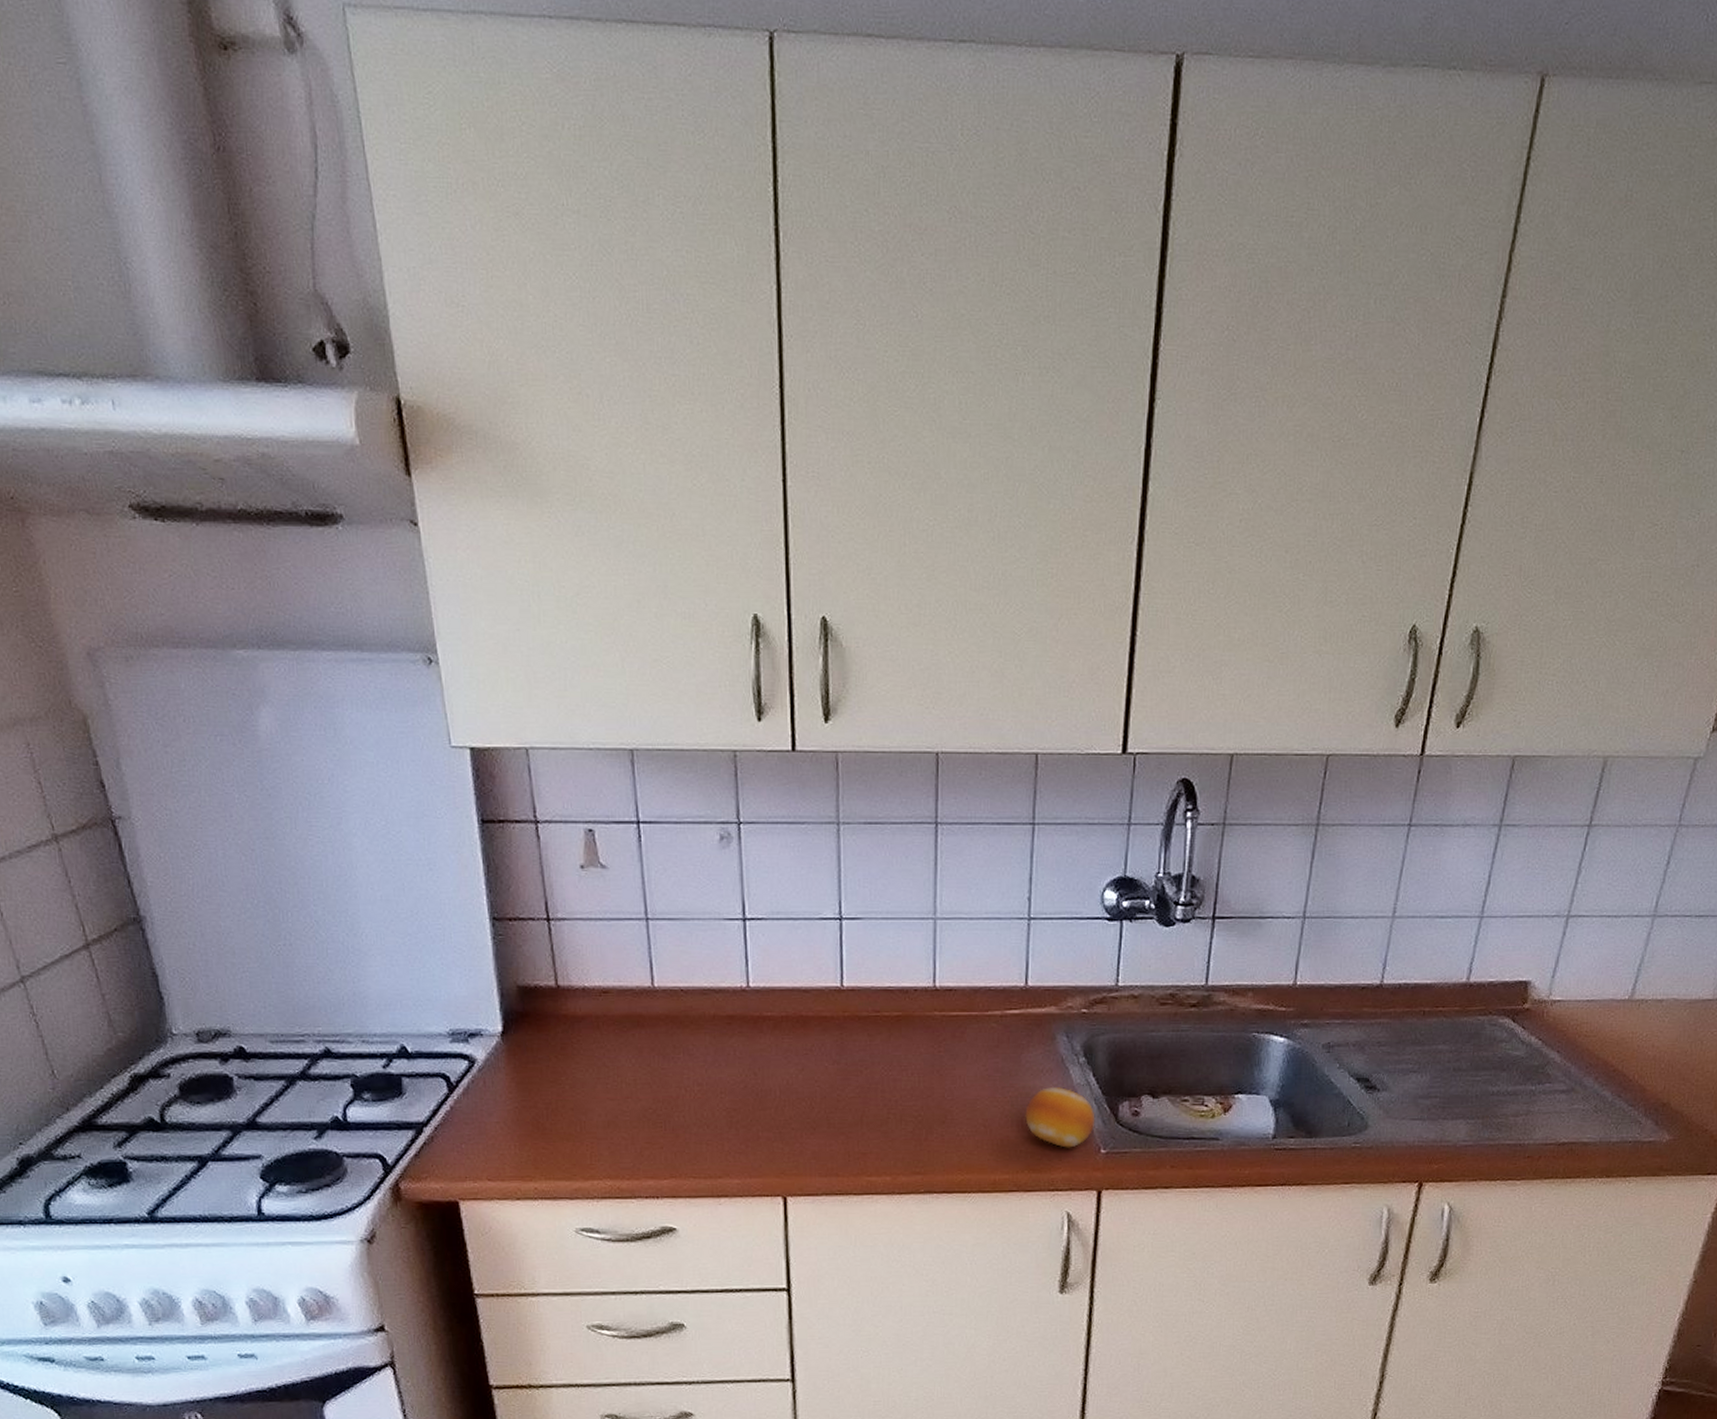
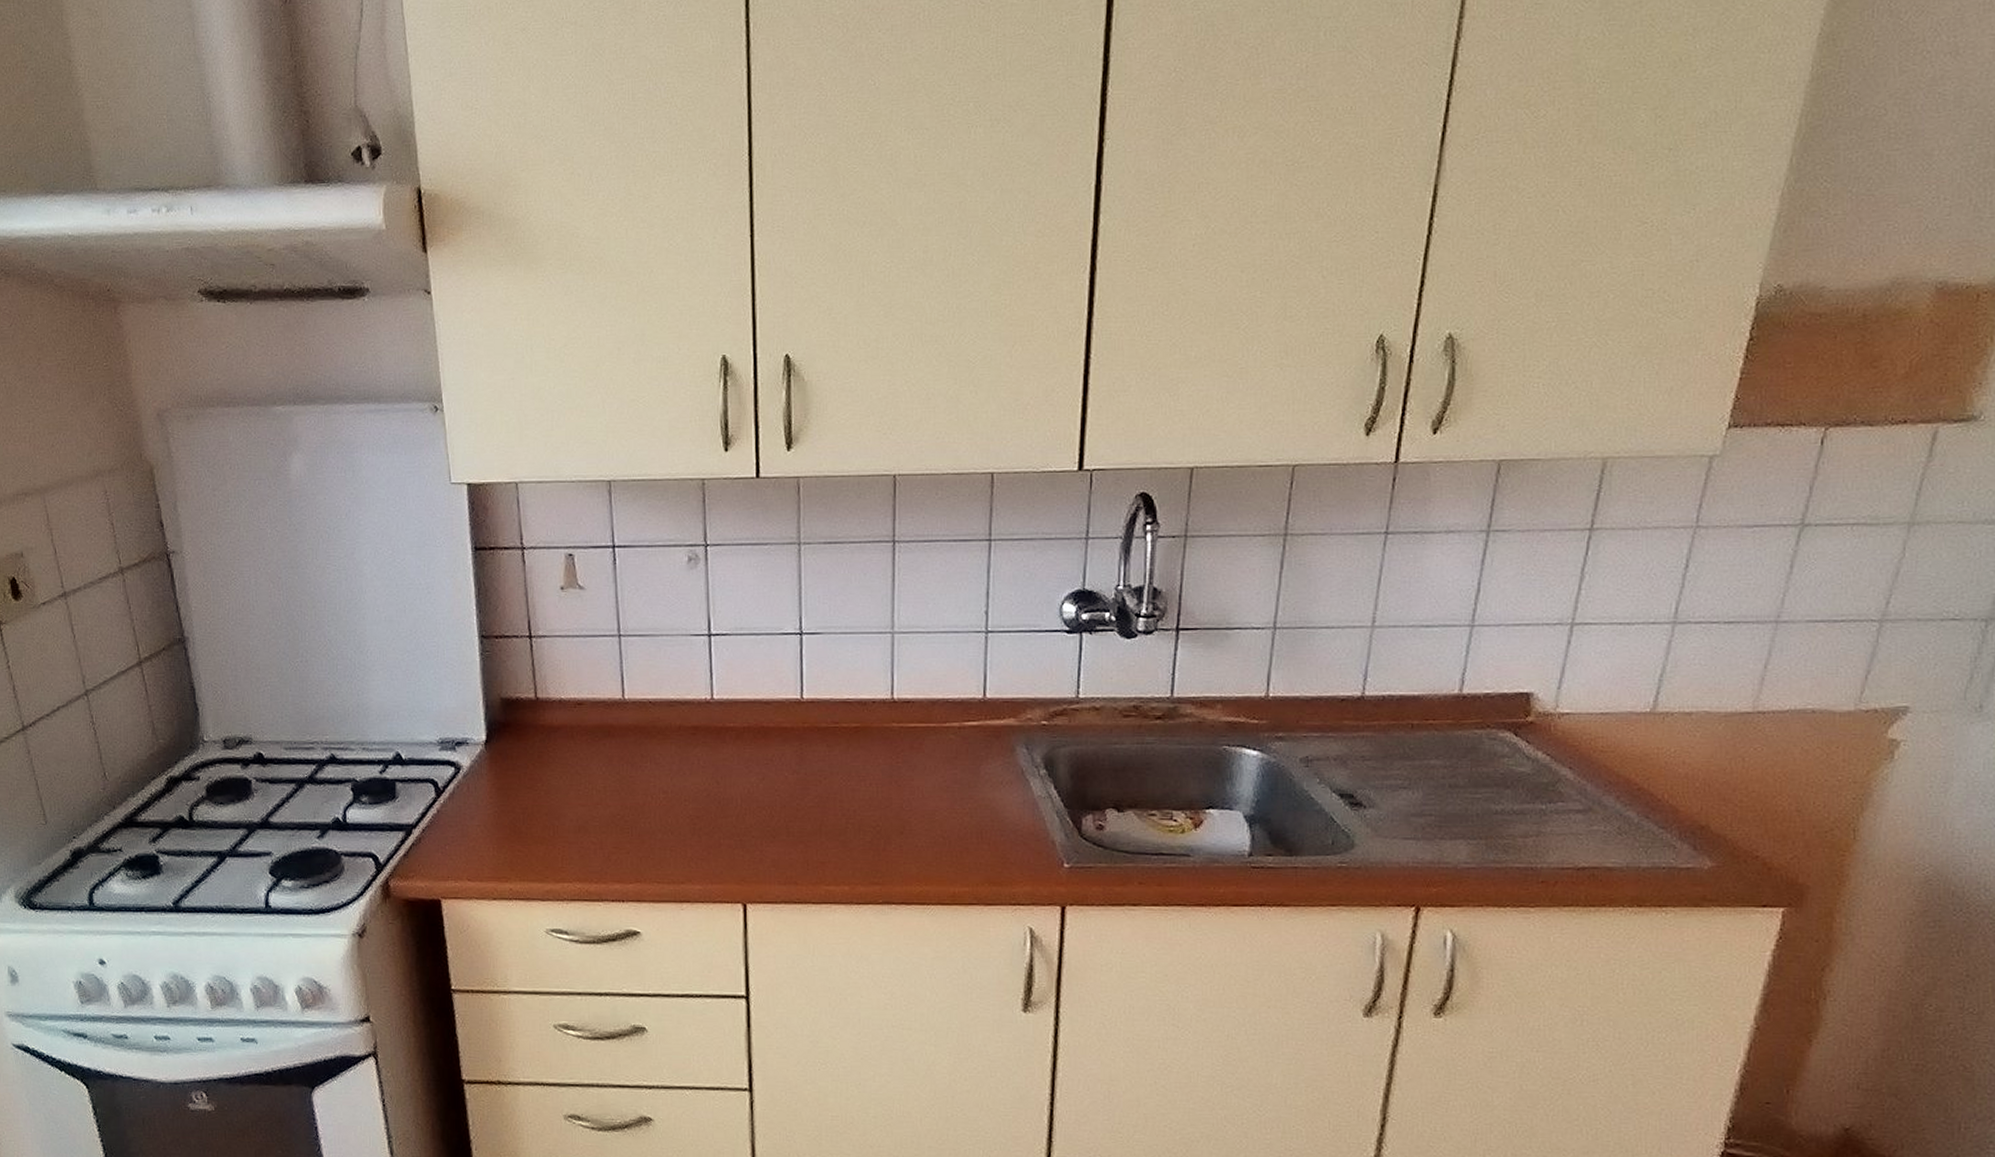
fruit: present [1025,1086,1095,1148] -> none [985,798,1058,862]

